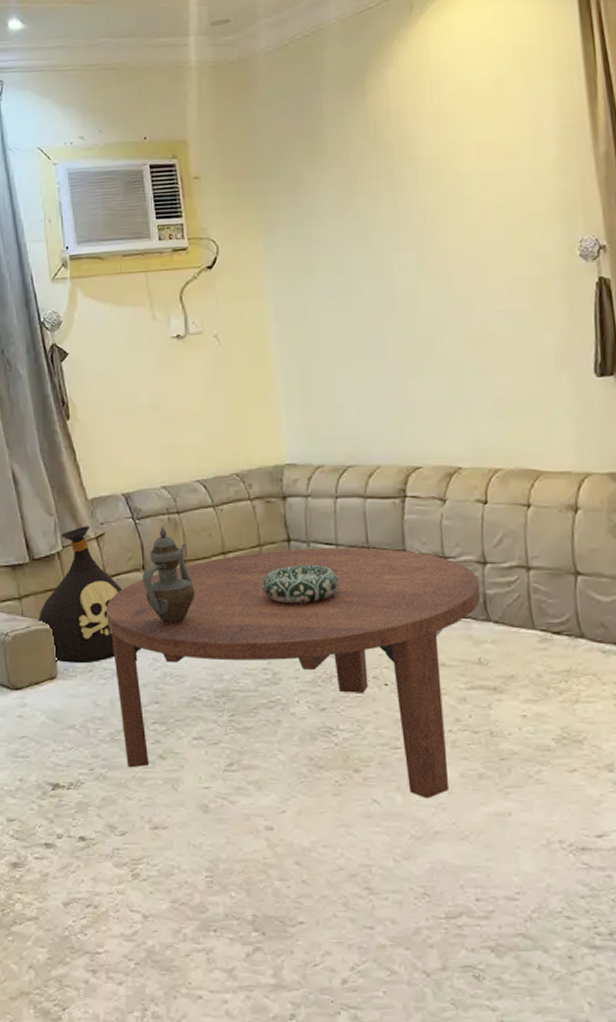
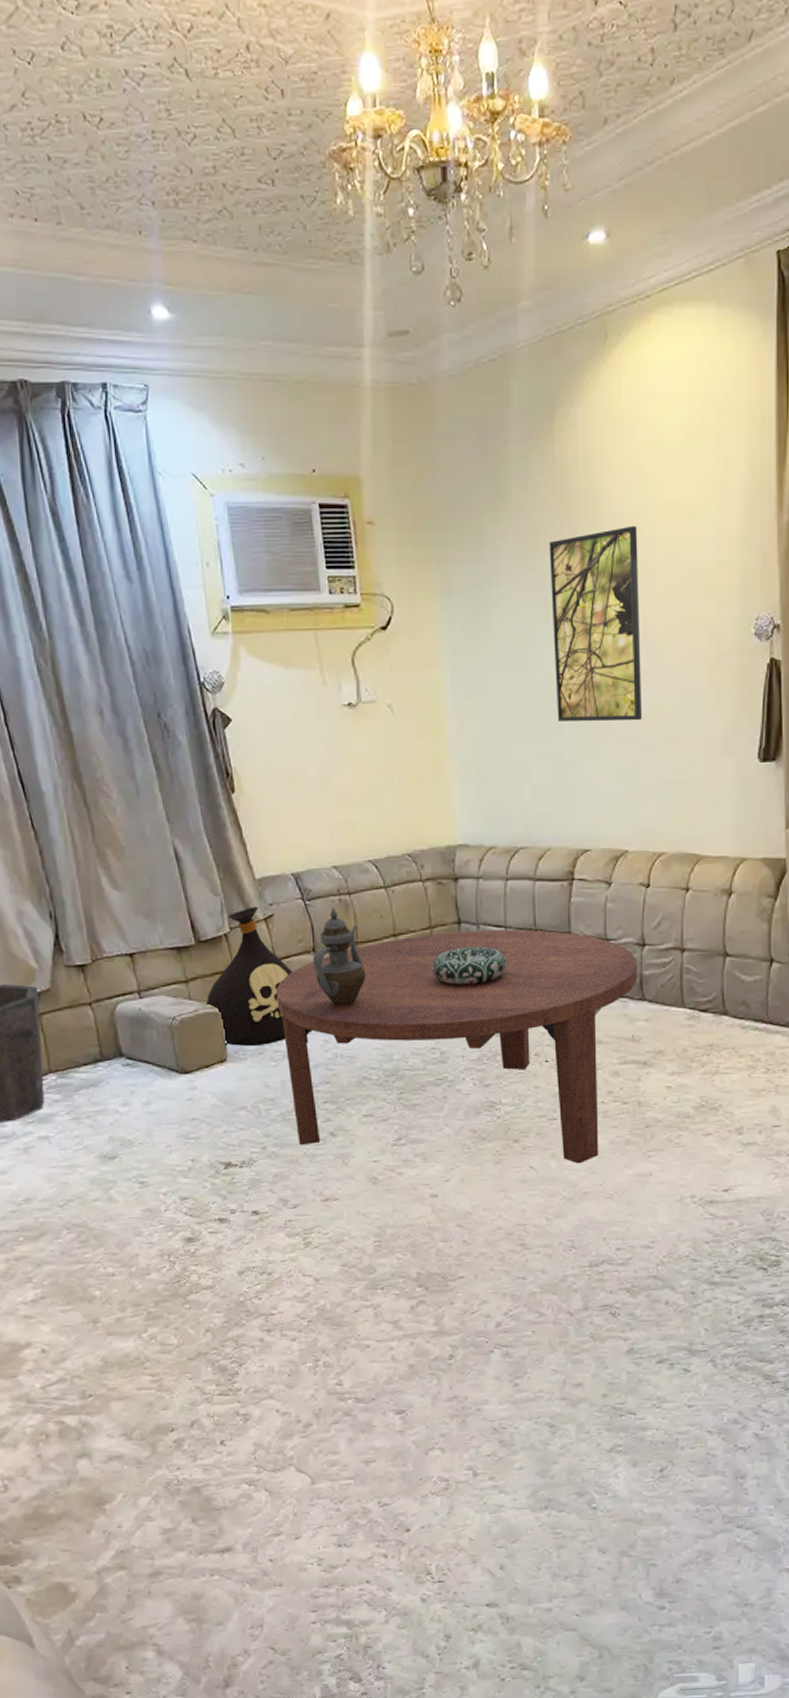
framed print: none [366,164,469,345] -> present [549,525,643,723]

